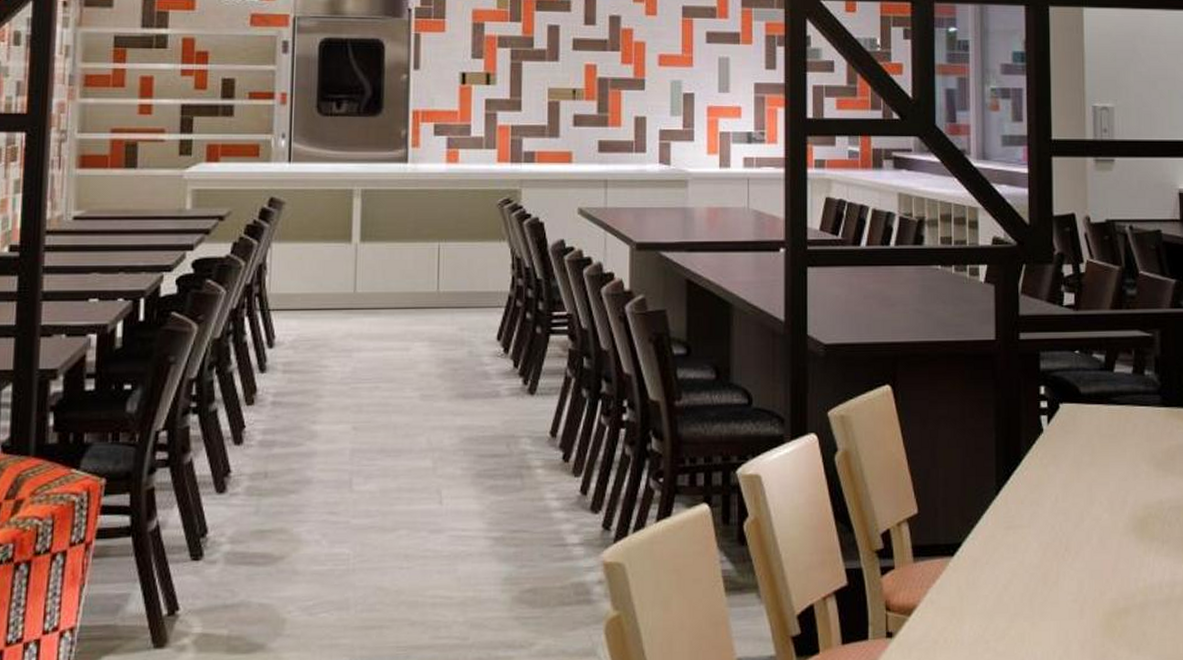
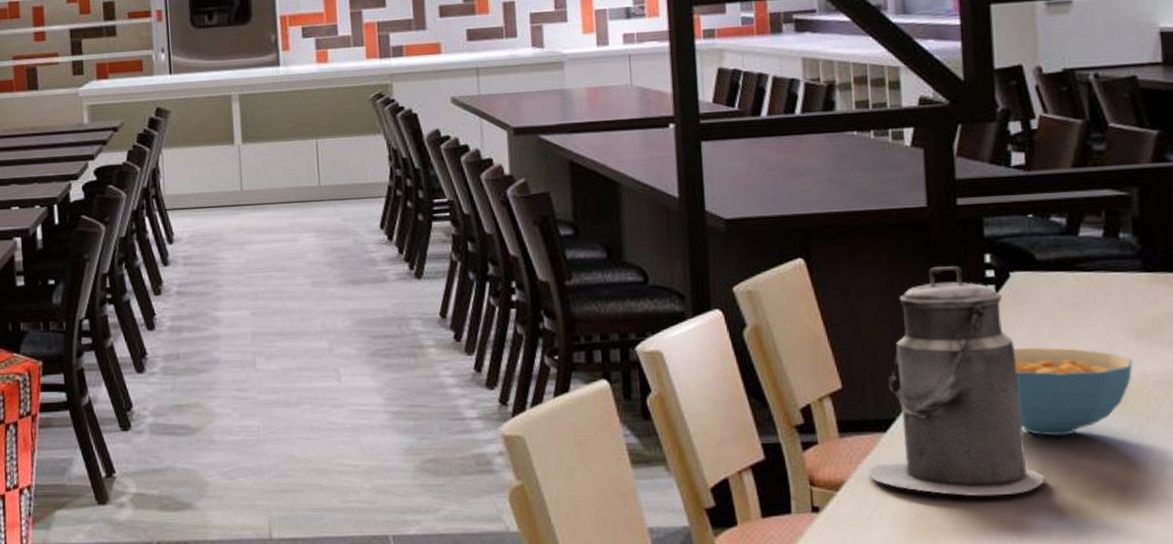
canister: none [937,397,1081,621] -> present [868,266,1045,498]
cereal bowl: none [1060,474,1153,559] -> present [1013,347,1133,436]

